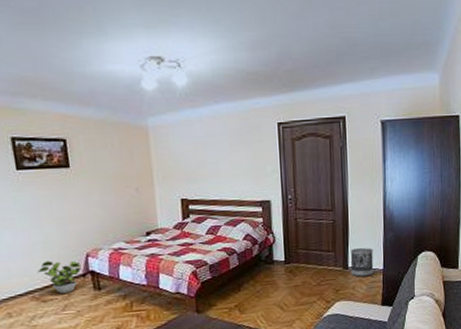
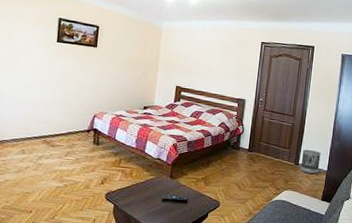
potted plant: present [37,260,82,294] -> none [52,114,88,143]

